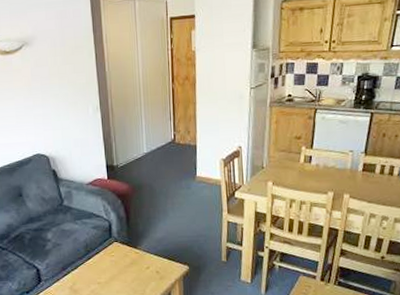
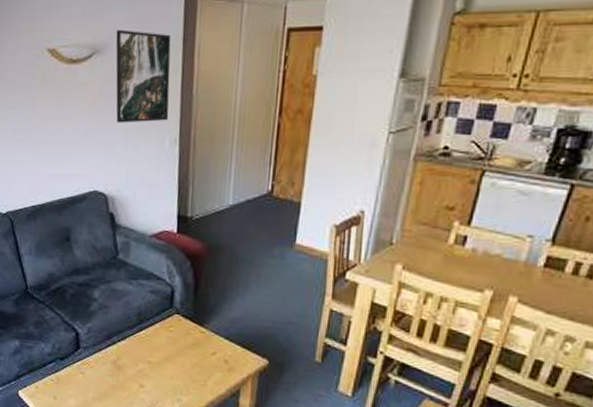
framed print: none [39,25,90,99] -> present [115,29,171,123]

